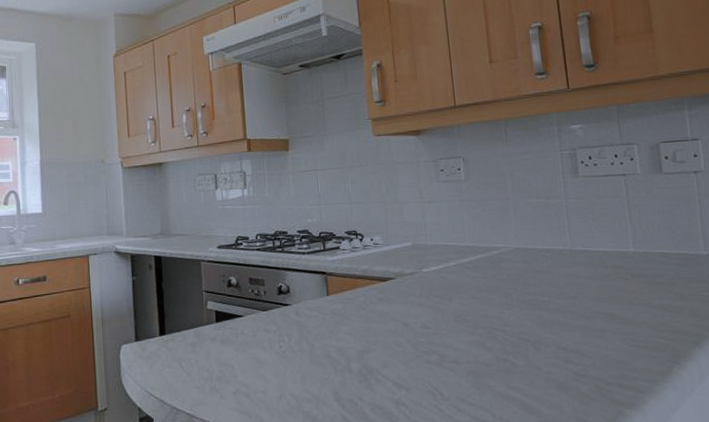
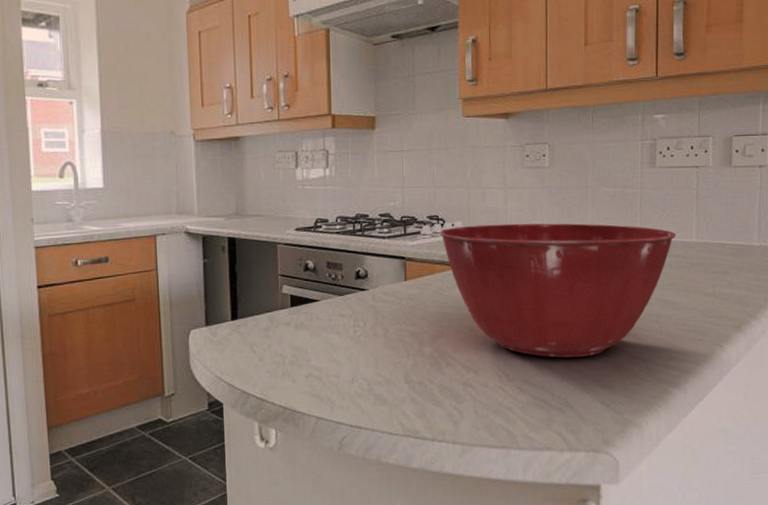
mixing bowl: none [358,235,611,376] -> present [439,223,676,358]

